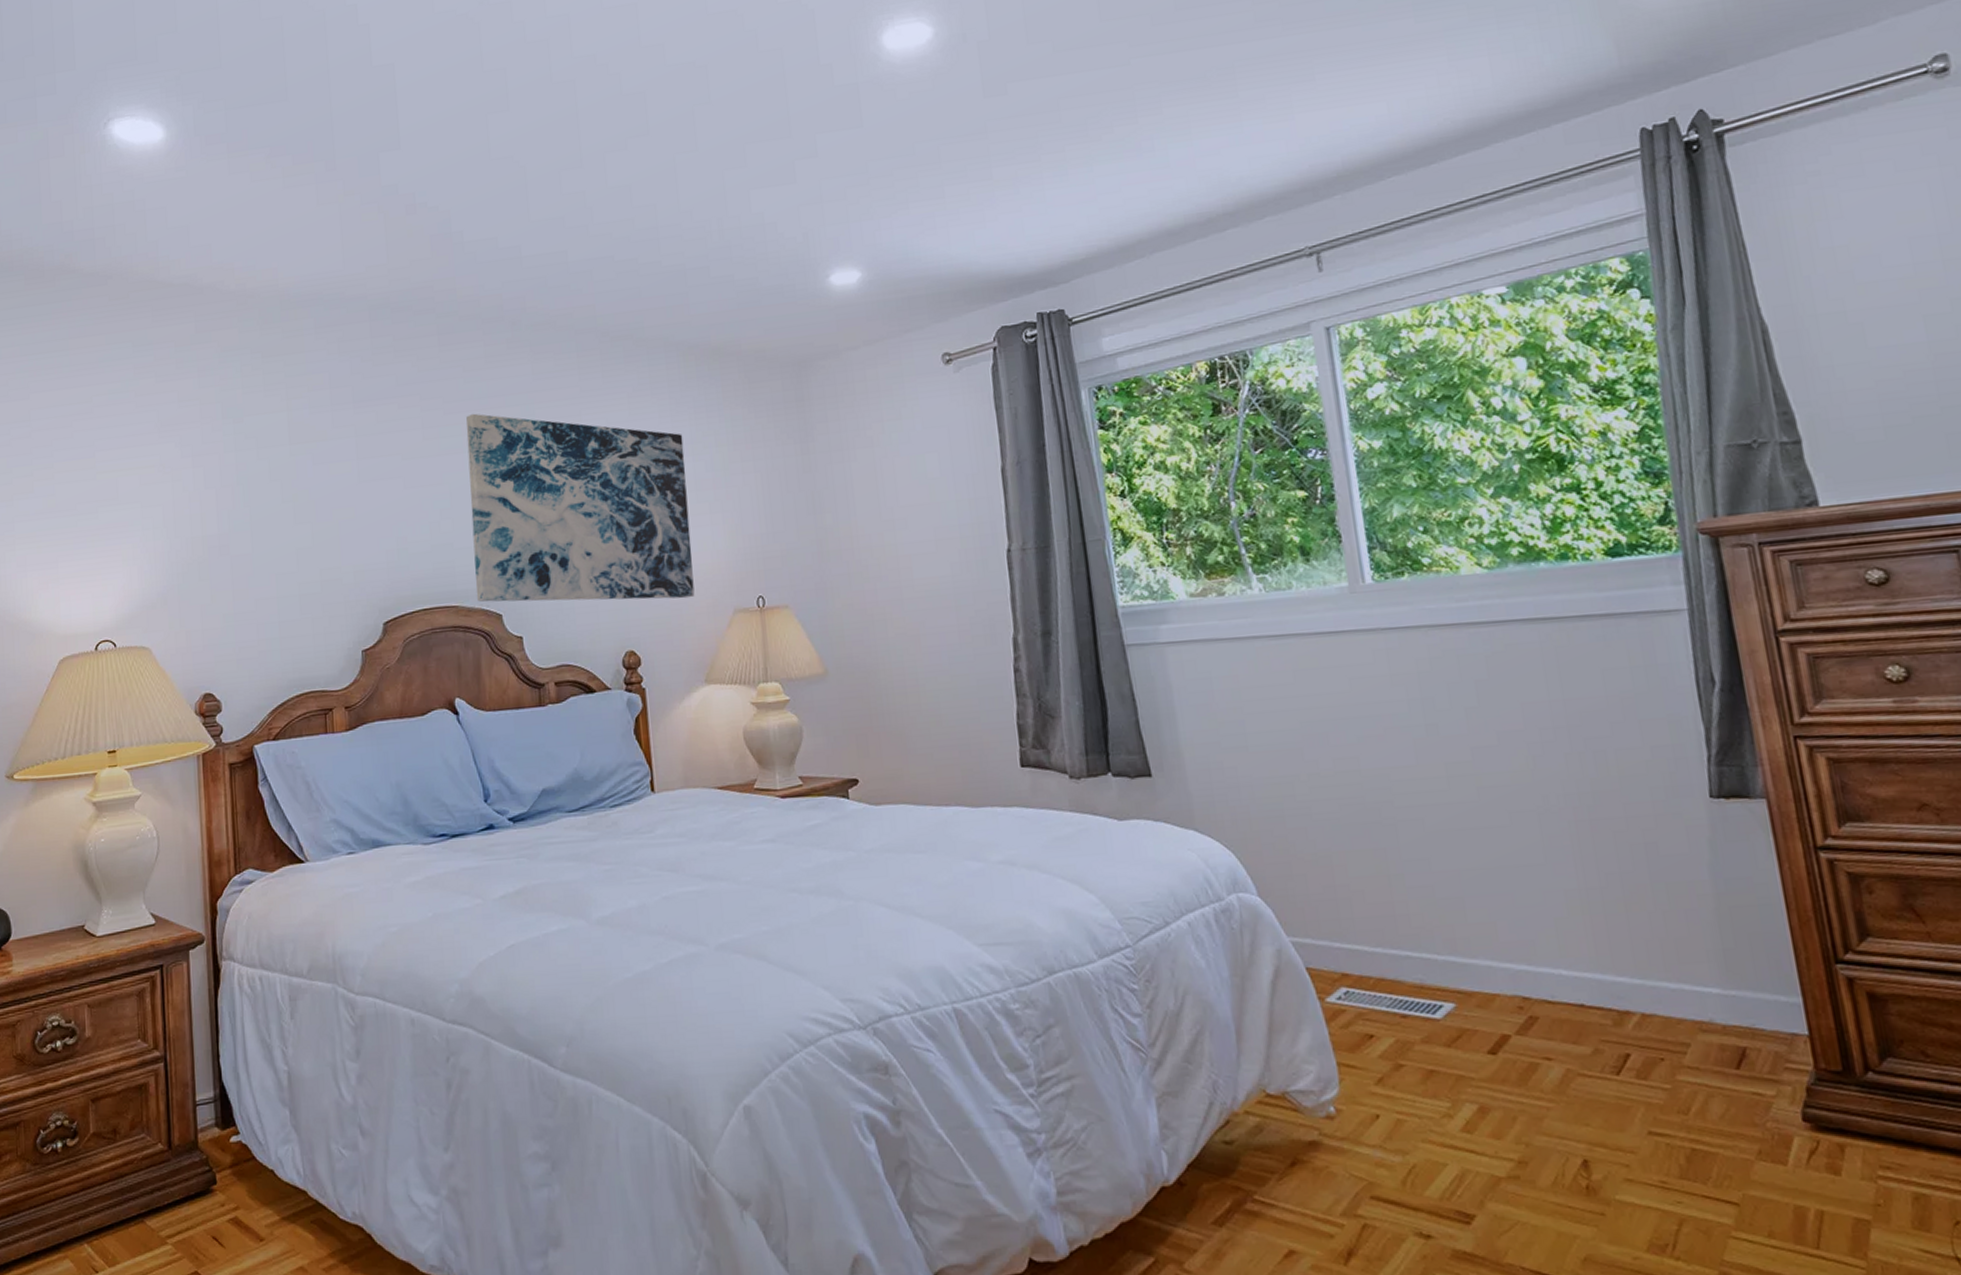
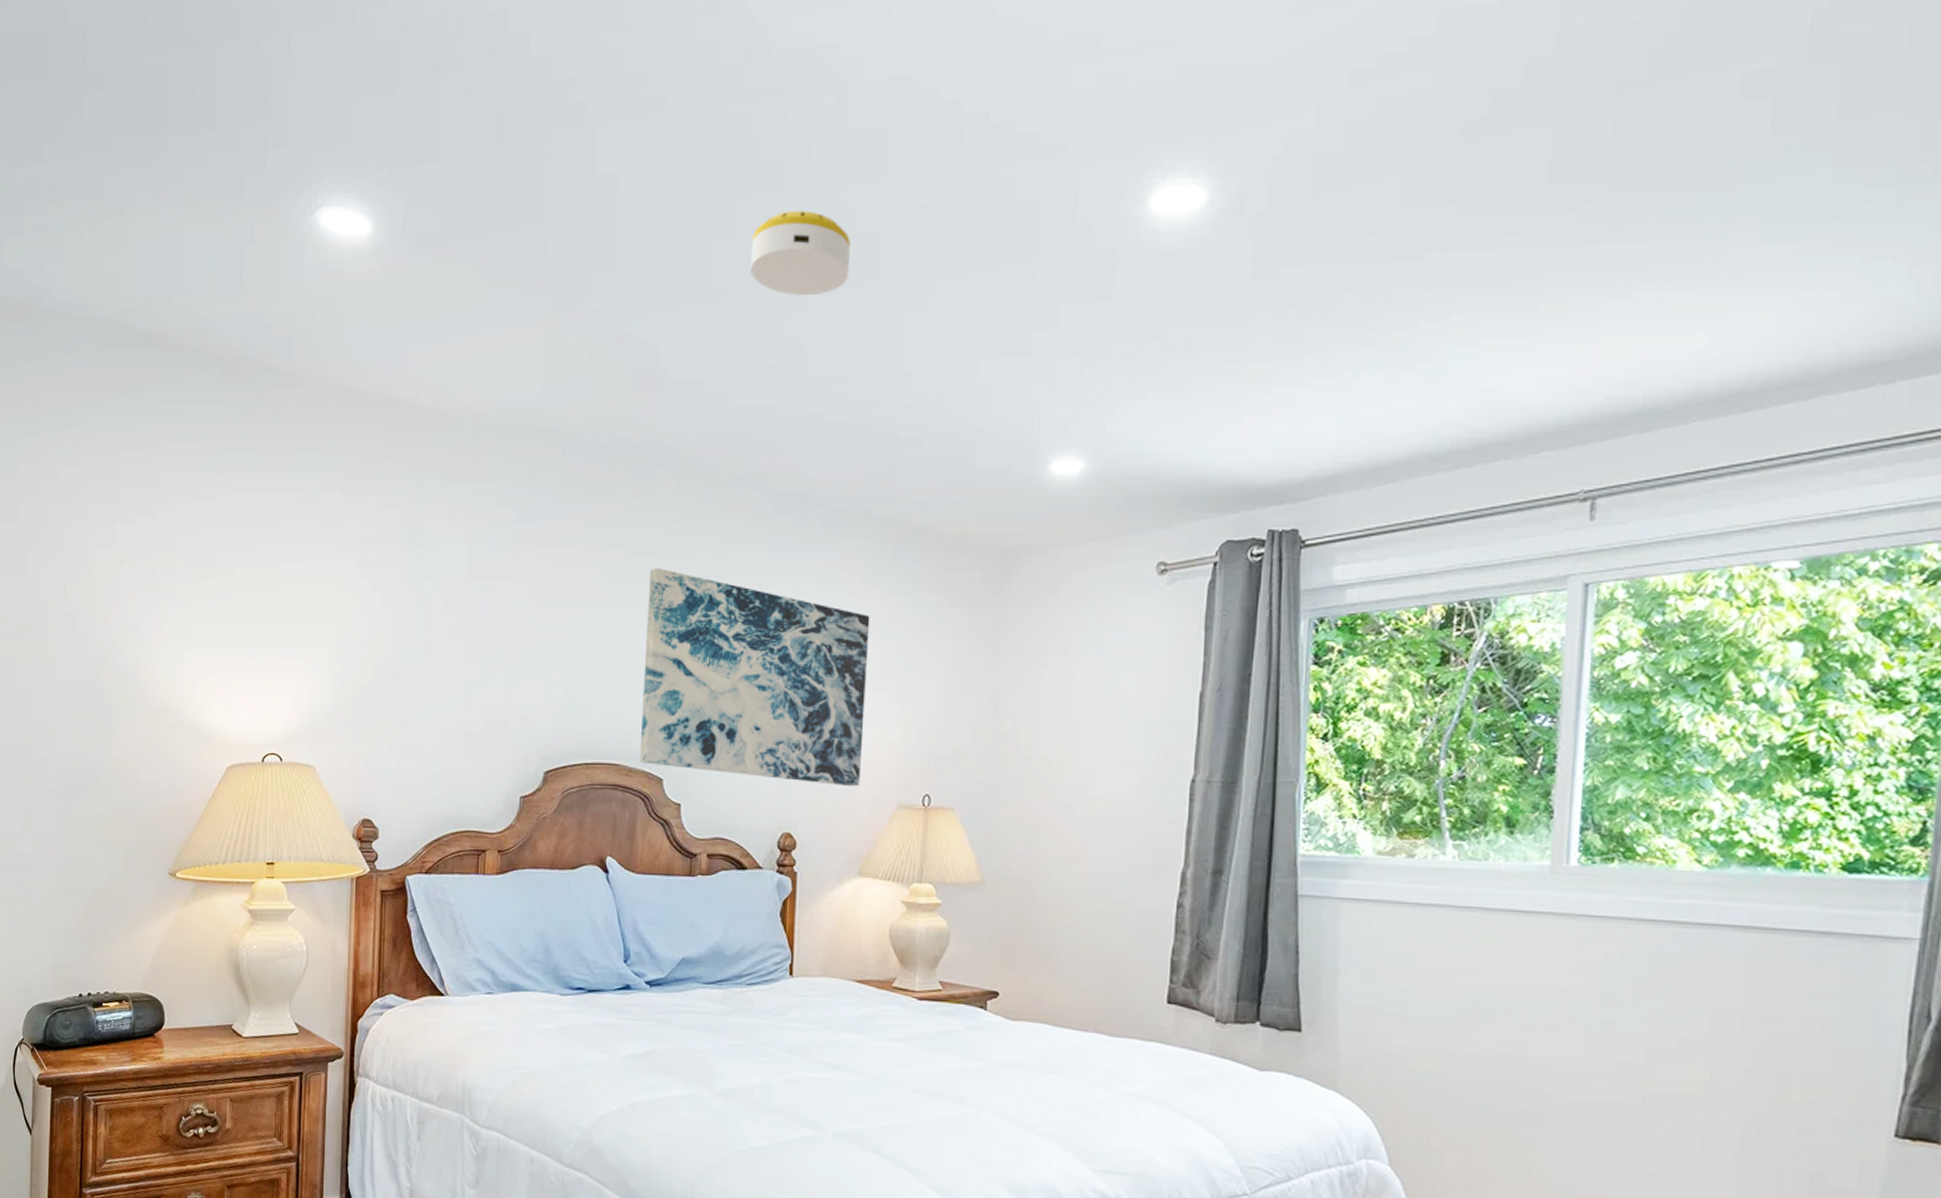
smoke detector: none [526,78,620,153] -> present [751,210,850,296]

